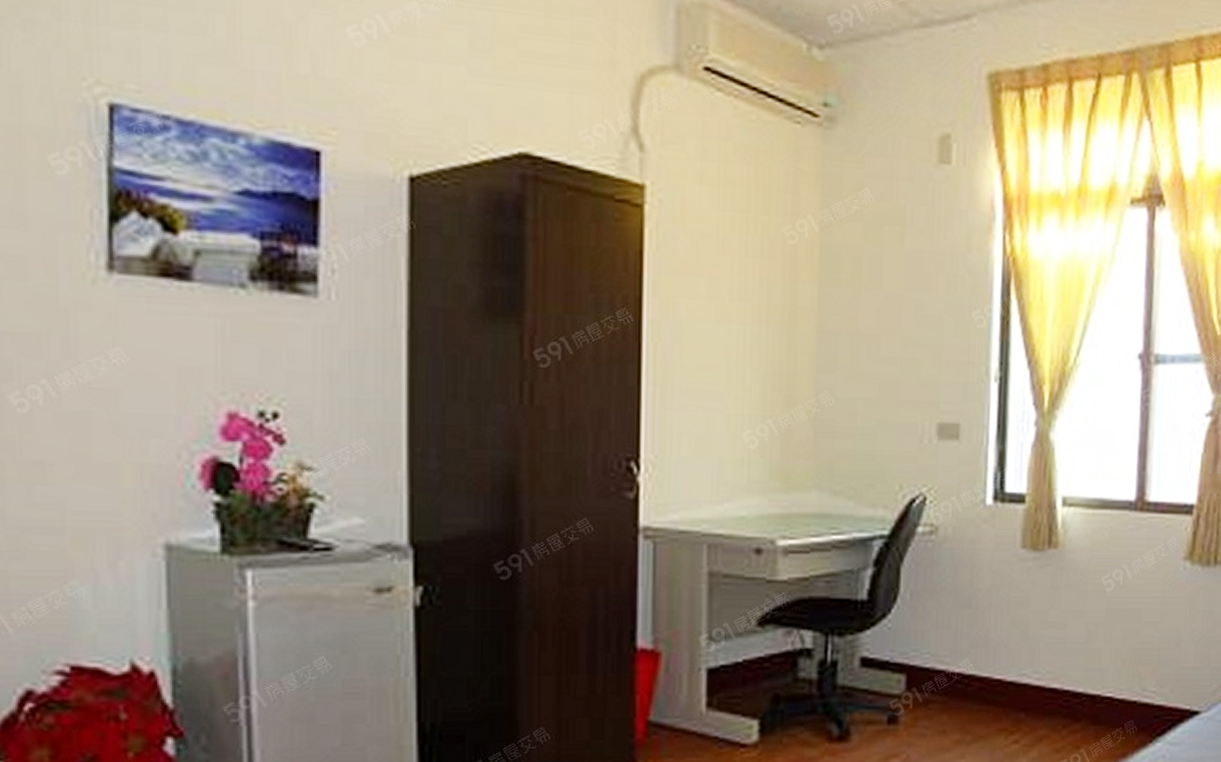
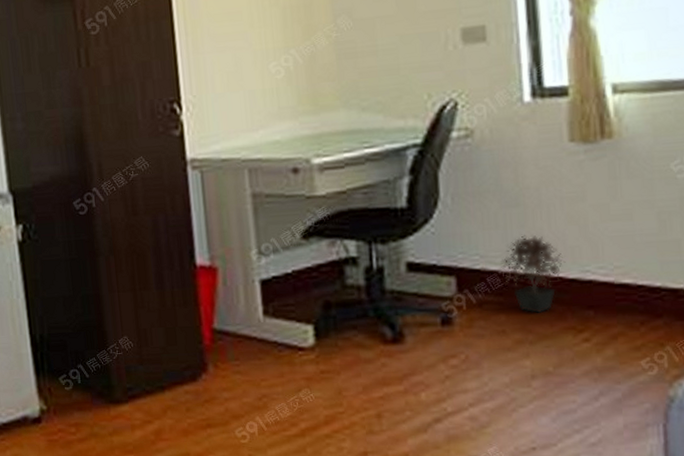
potted plant: none [949,636,1006,715] -> present [500,235,566,314]

